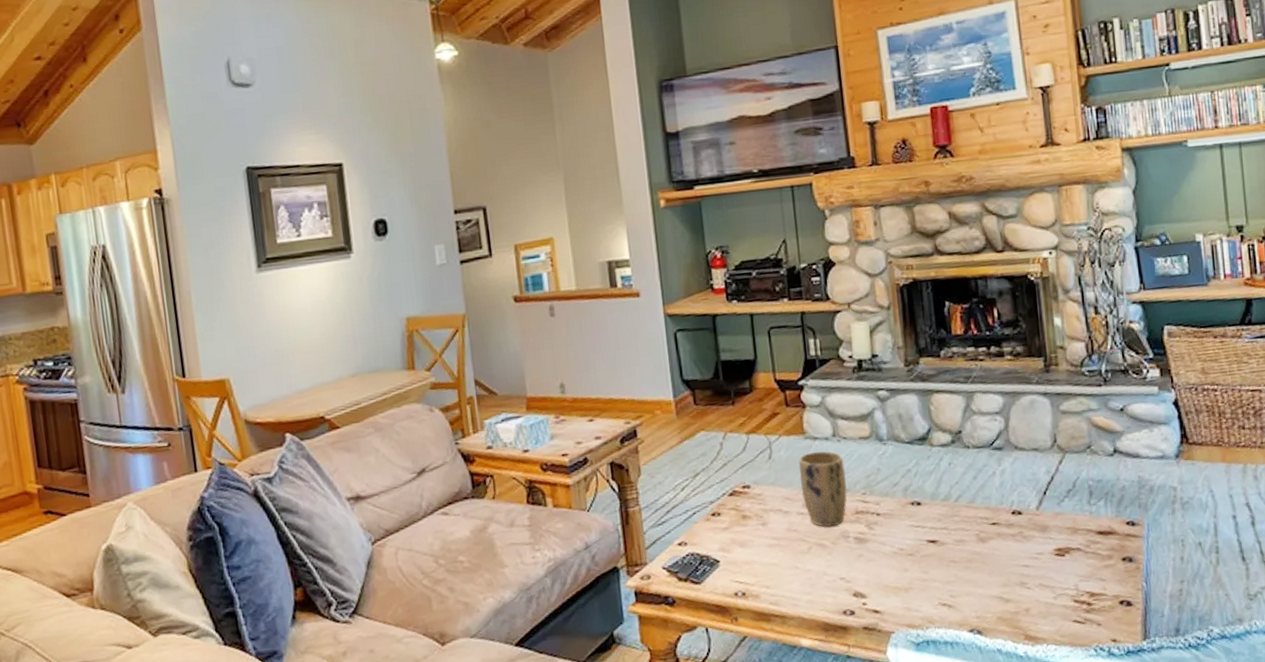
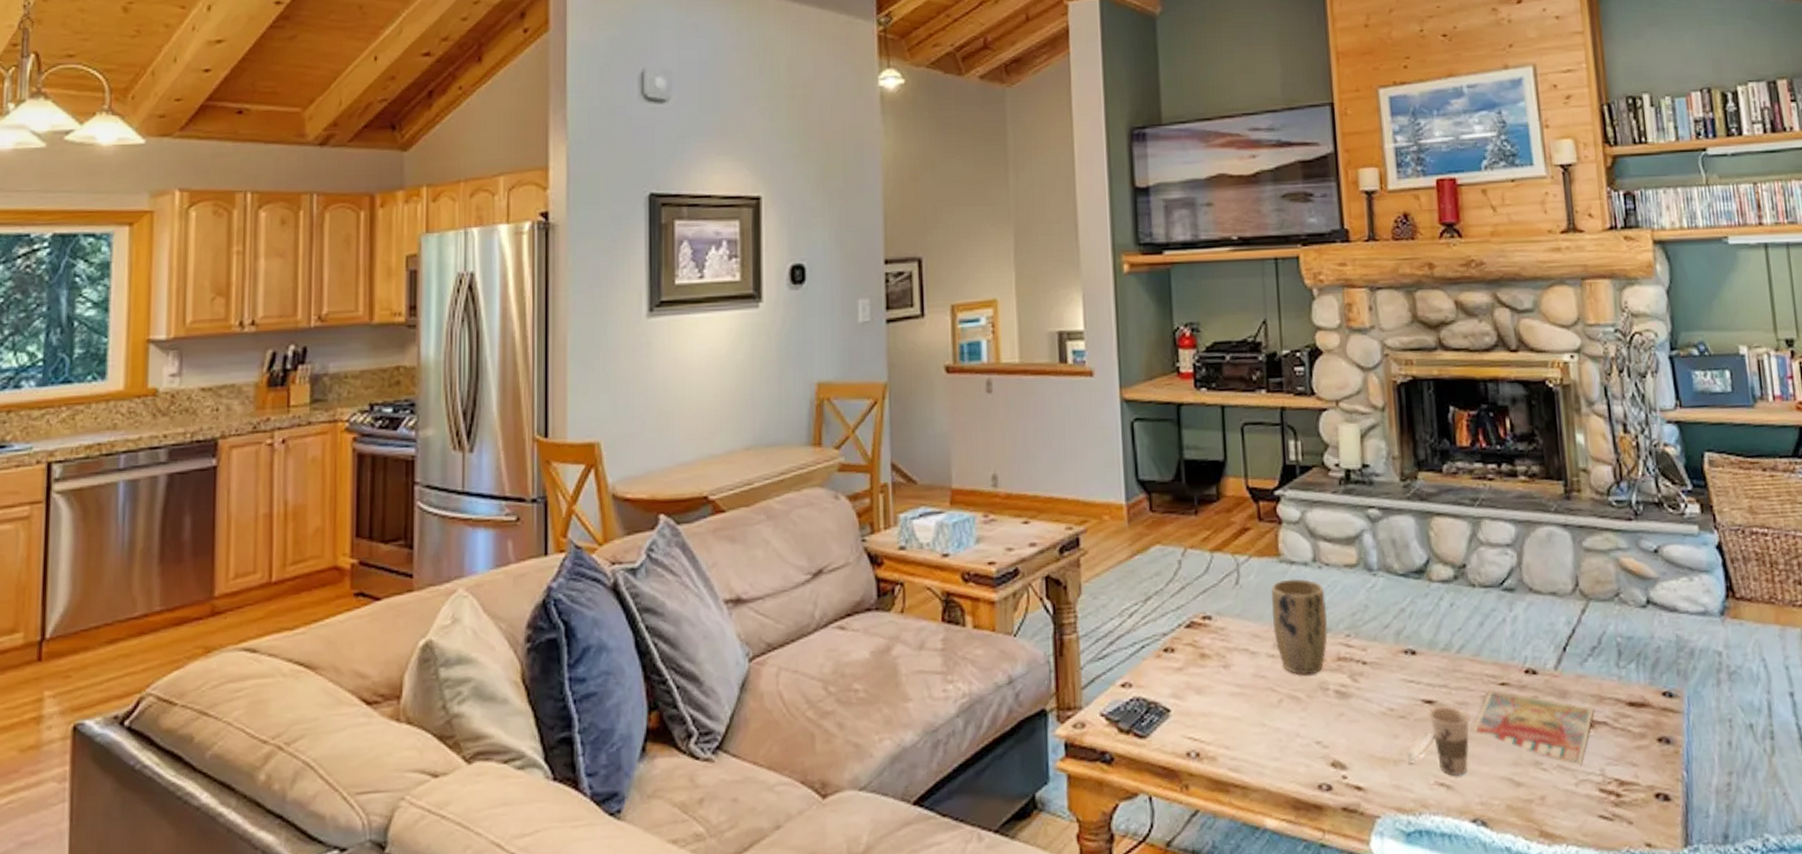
cup: none [914,543,967,597] -> present [1406,705,1470,776]
magazine: none [969,529,1070,583] -> present [1472,690,1594,765]

